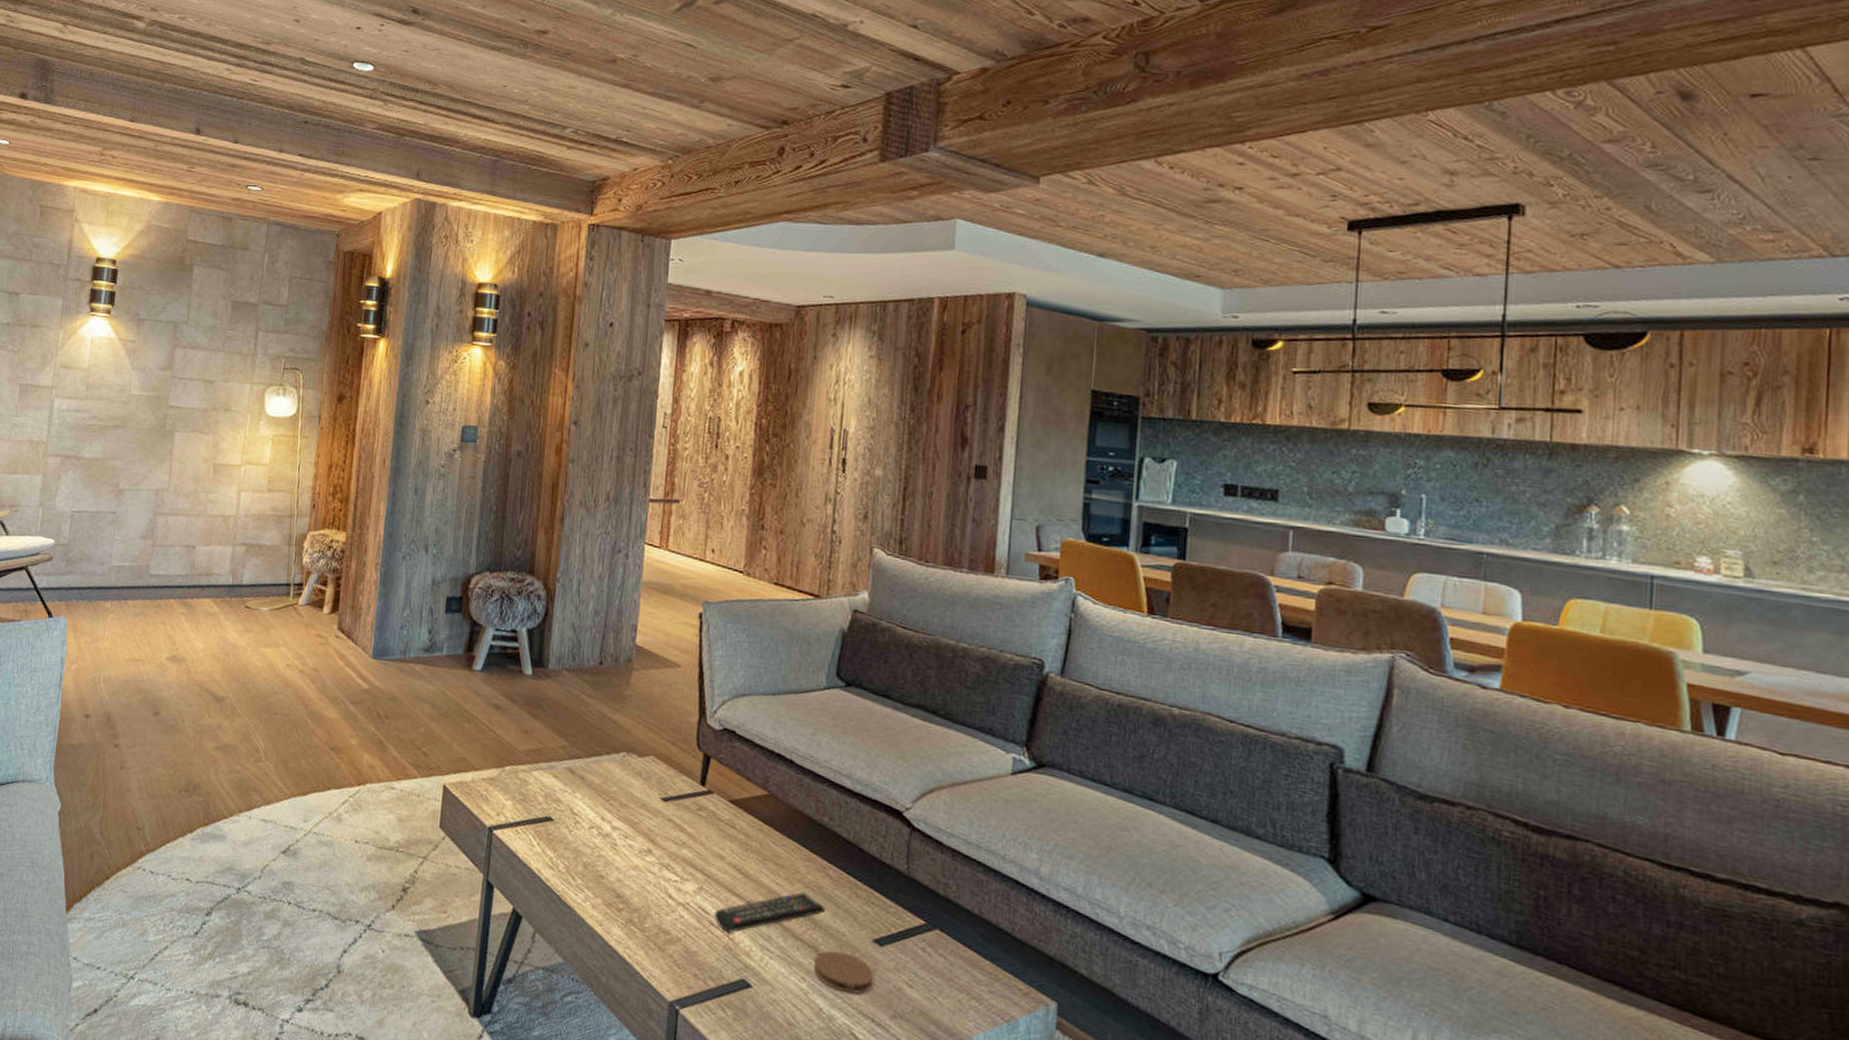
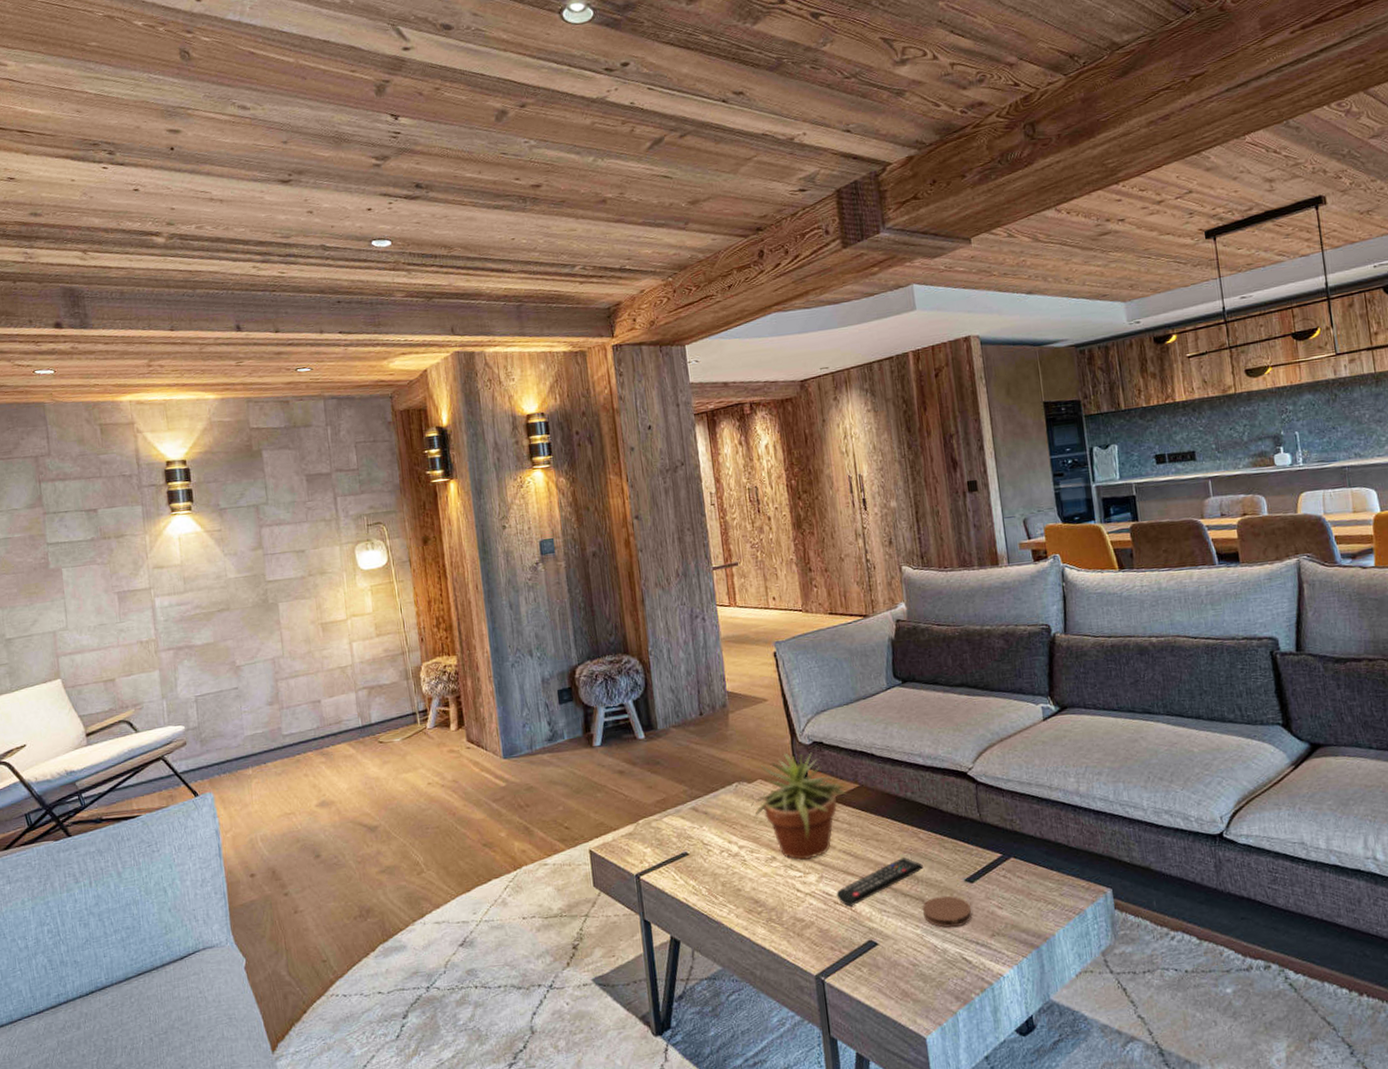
potted plant: none [634,732,754,864] -> present [751,752,849,860]

